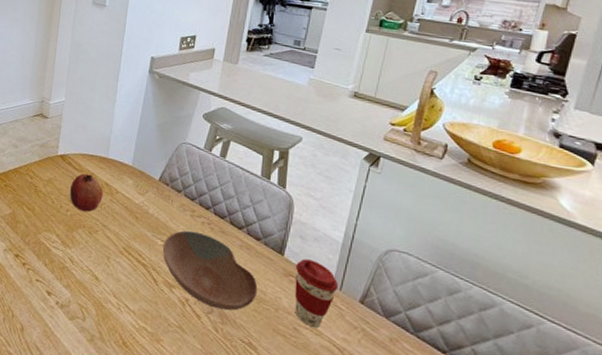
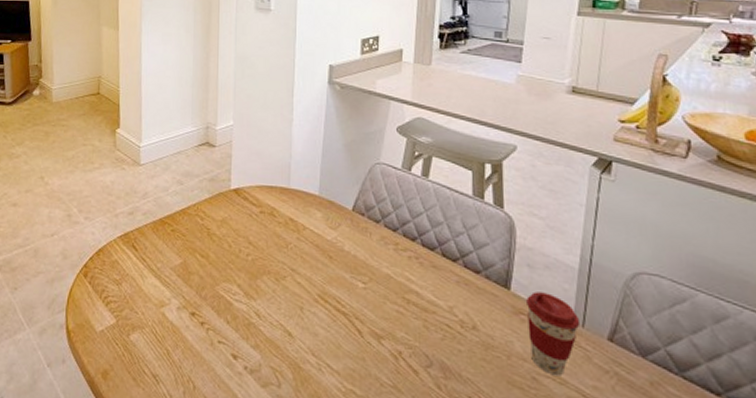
fruit: present [70,173,104,212] -> none [249,209,289,255]
bowl: present [162,230,258,311] -> none [364,267,484,363]

